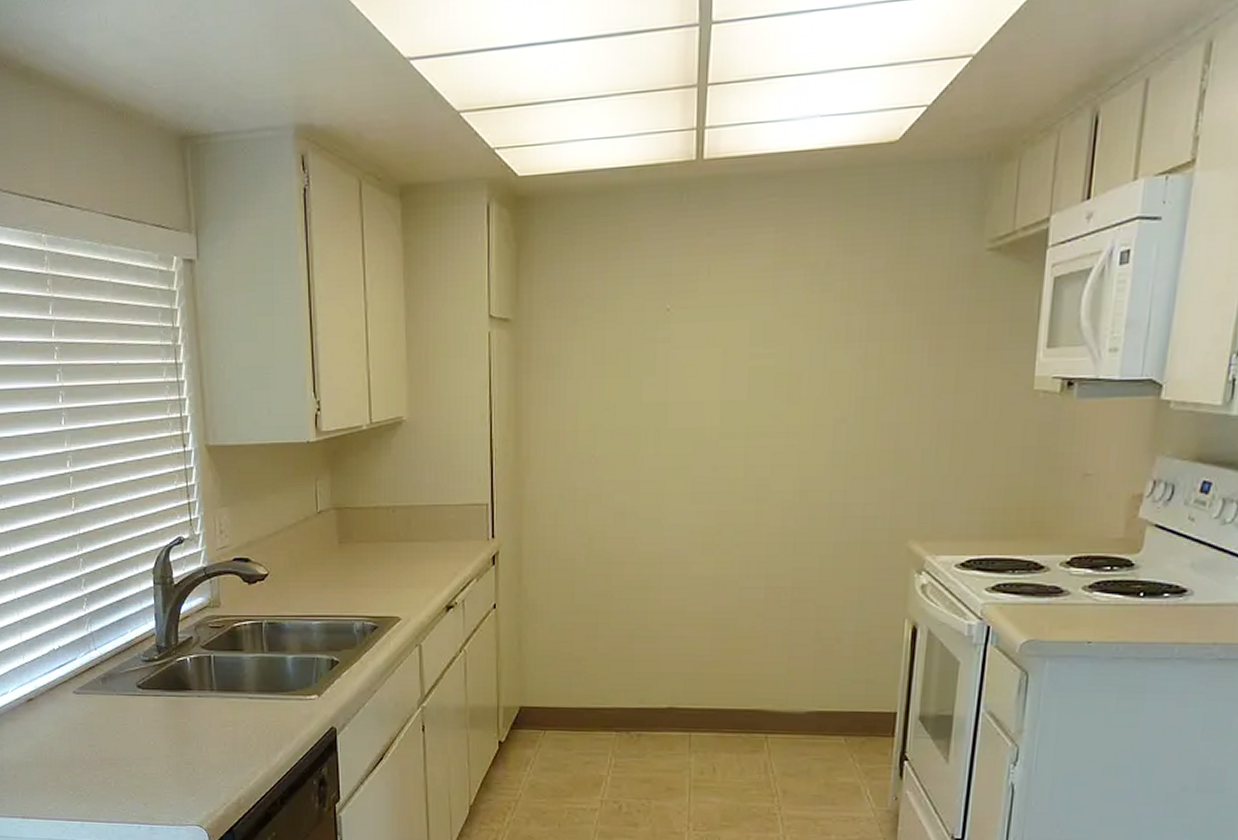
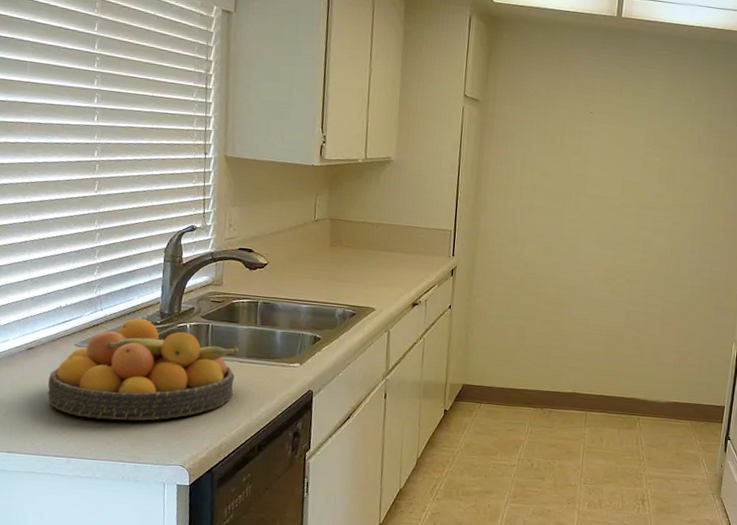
fruit bowl: none [51,655,248,776] -> present [48,318,240,421]

